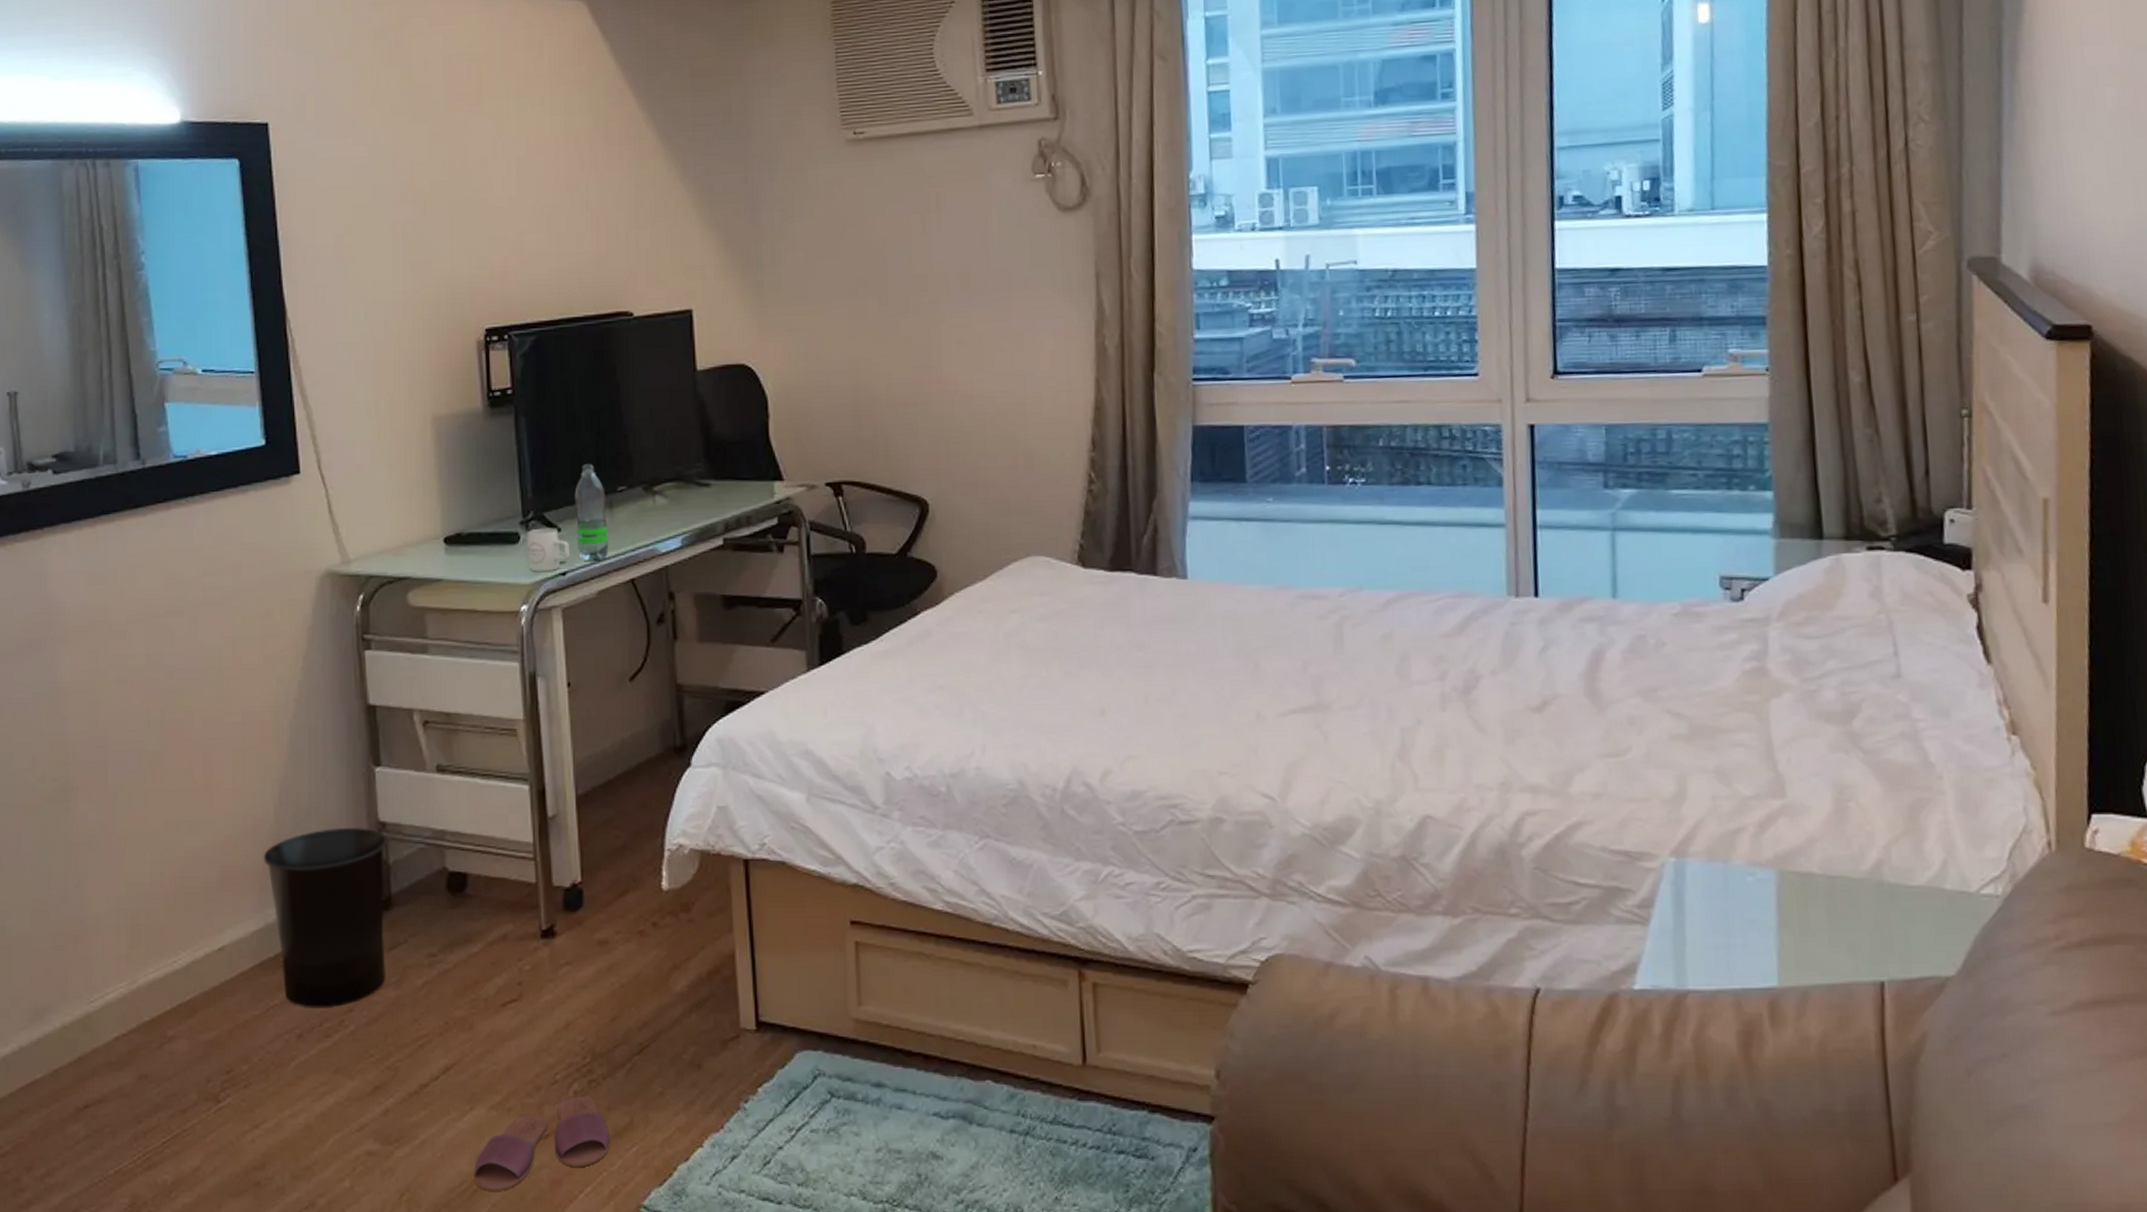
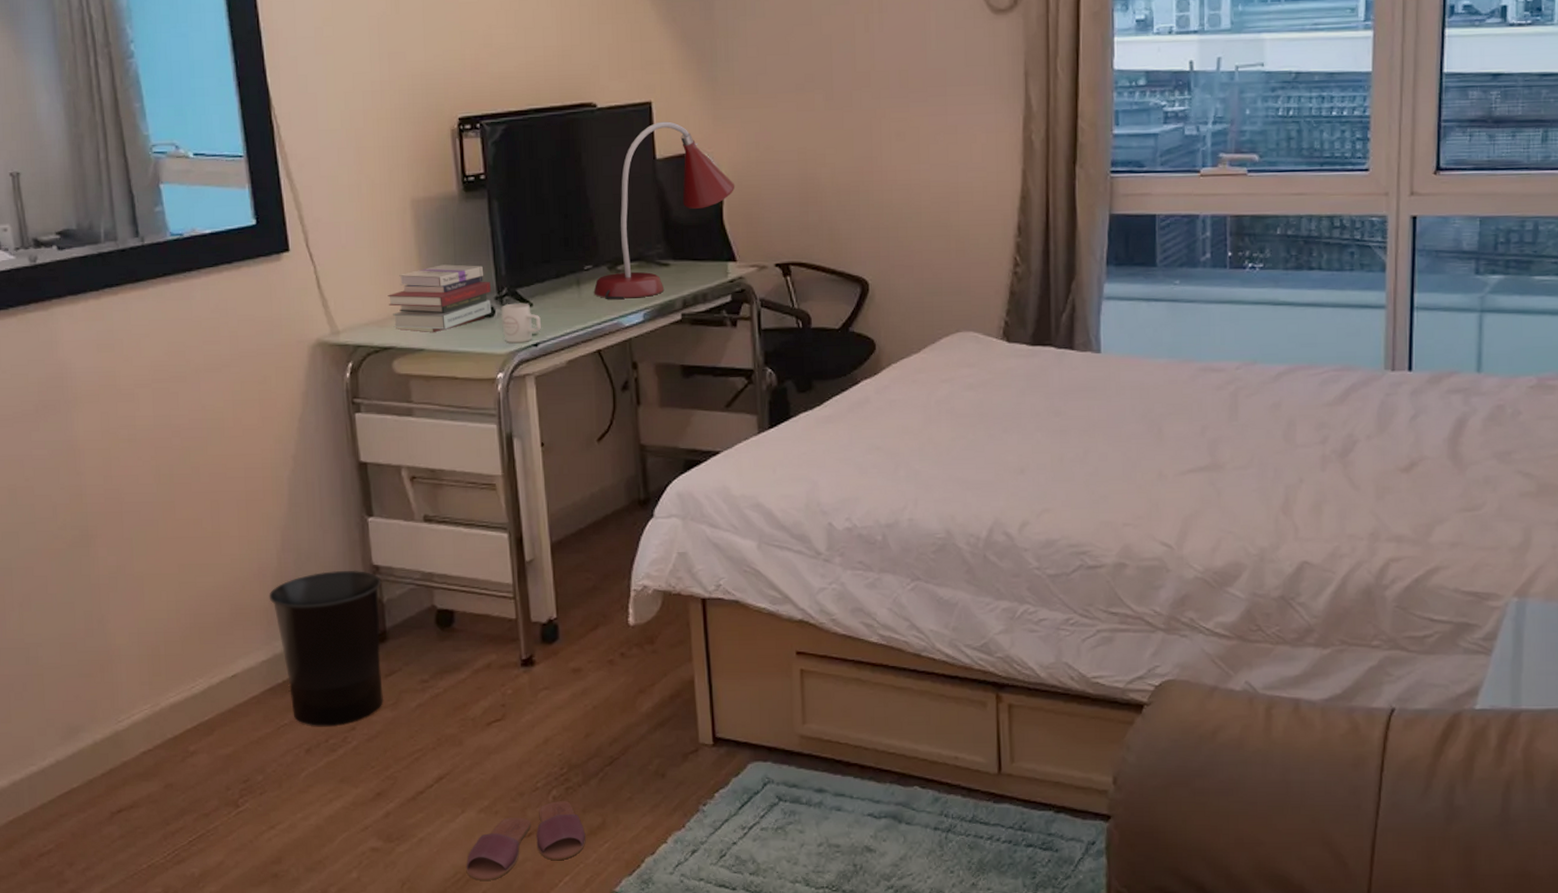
books: none [404,486,517,561] -> present [388,264,492,332]
bottle: present [574,464,609,561] -> none [544,245,577,333]
desk lamp: none [627,330,783,524] -> present [593,121,736,300]

